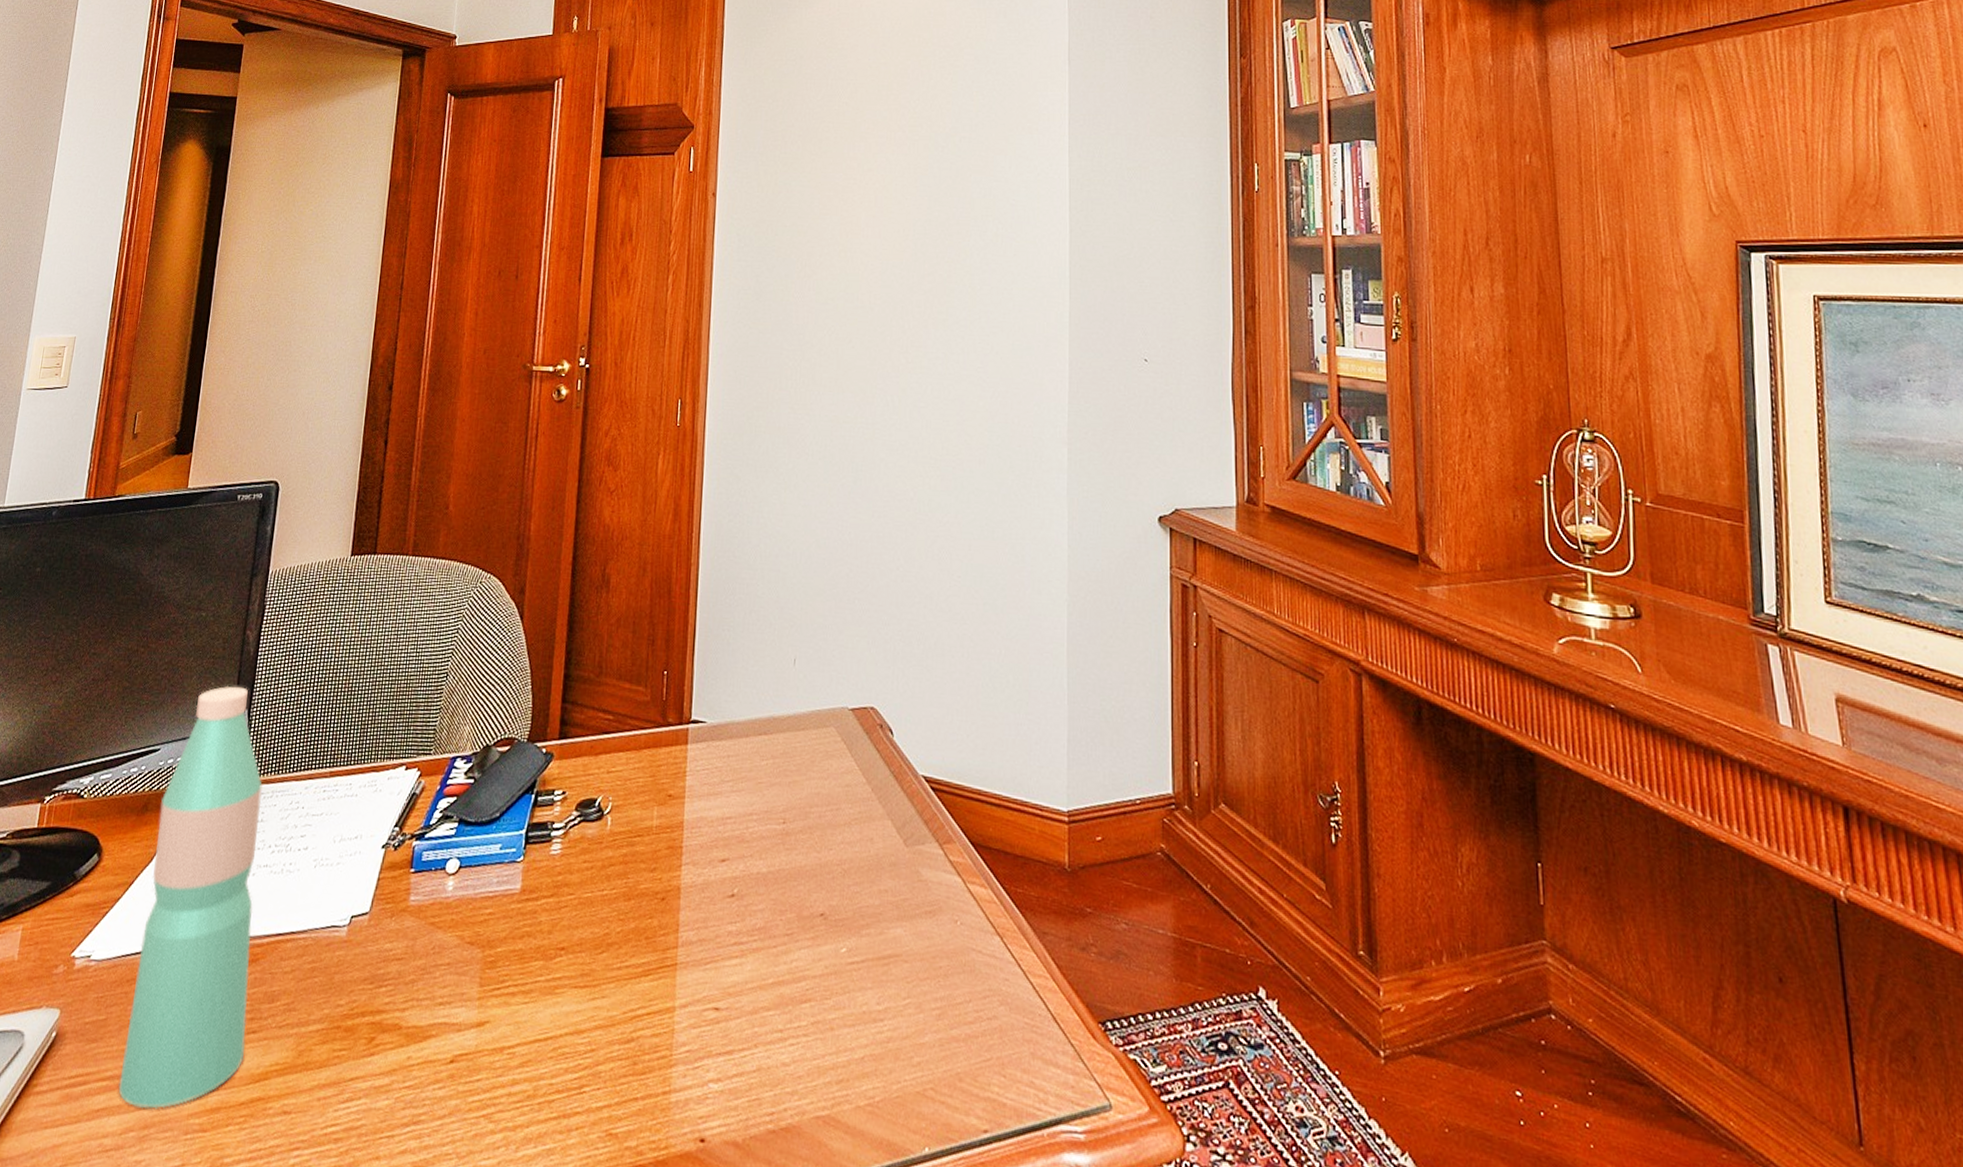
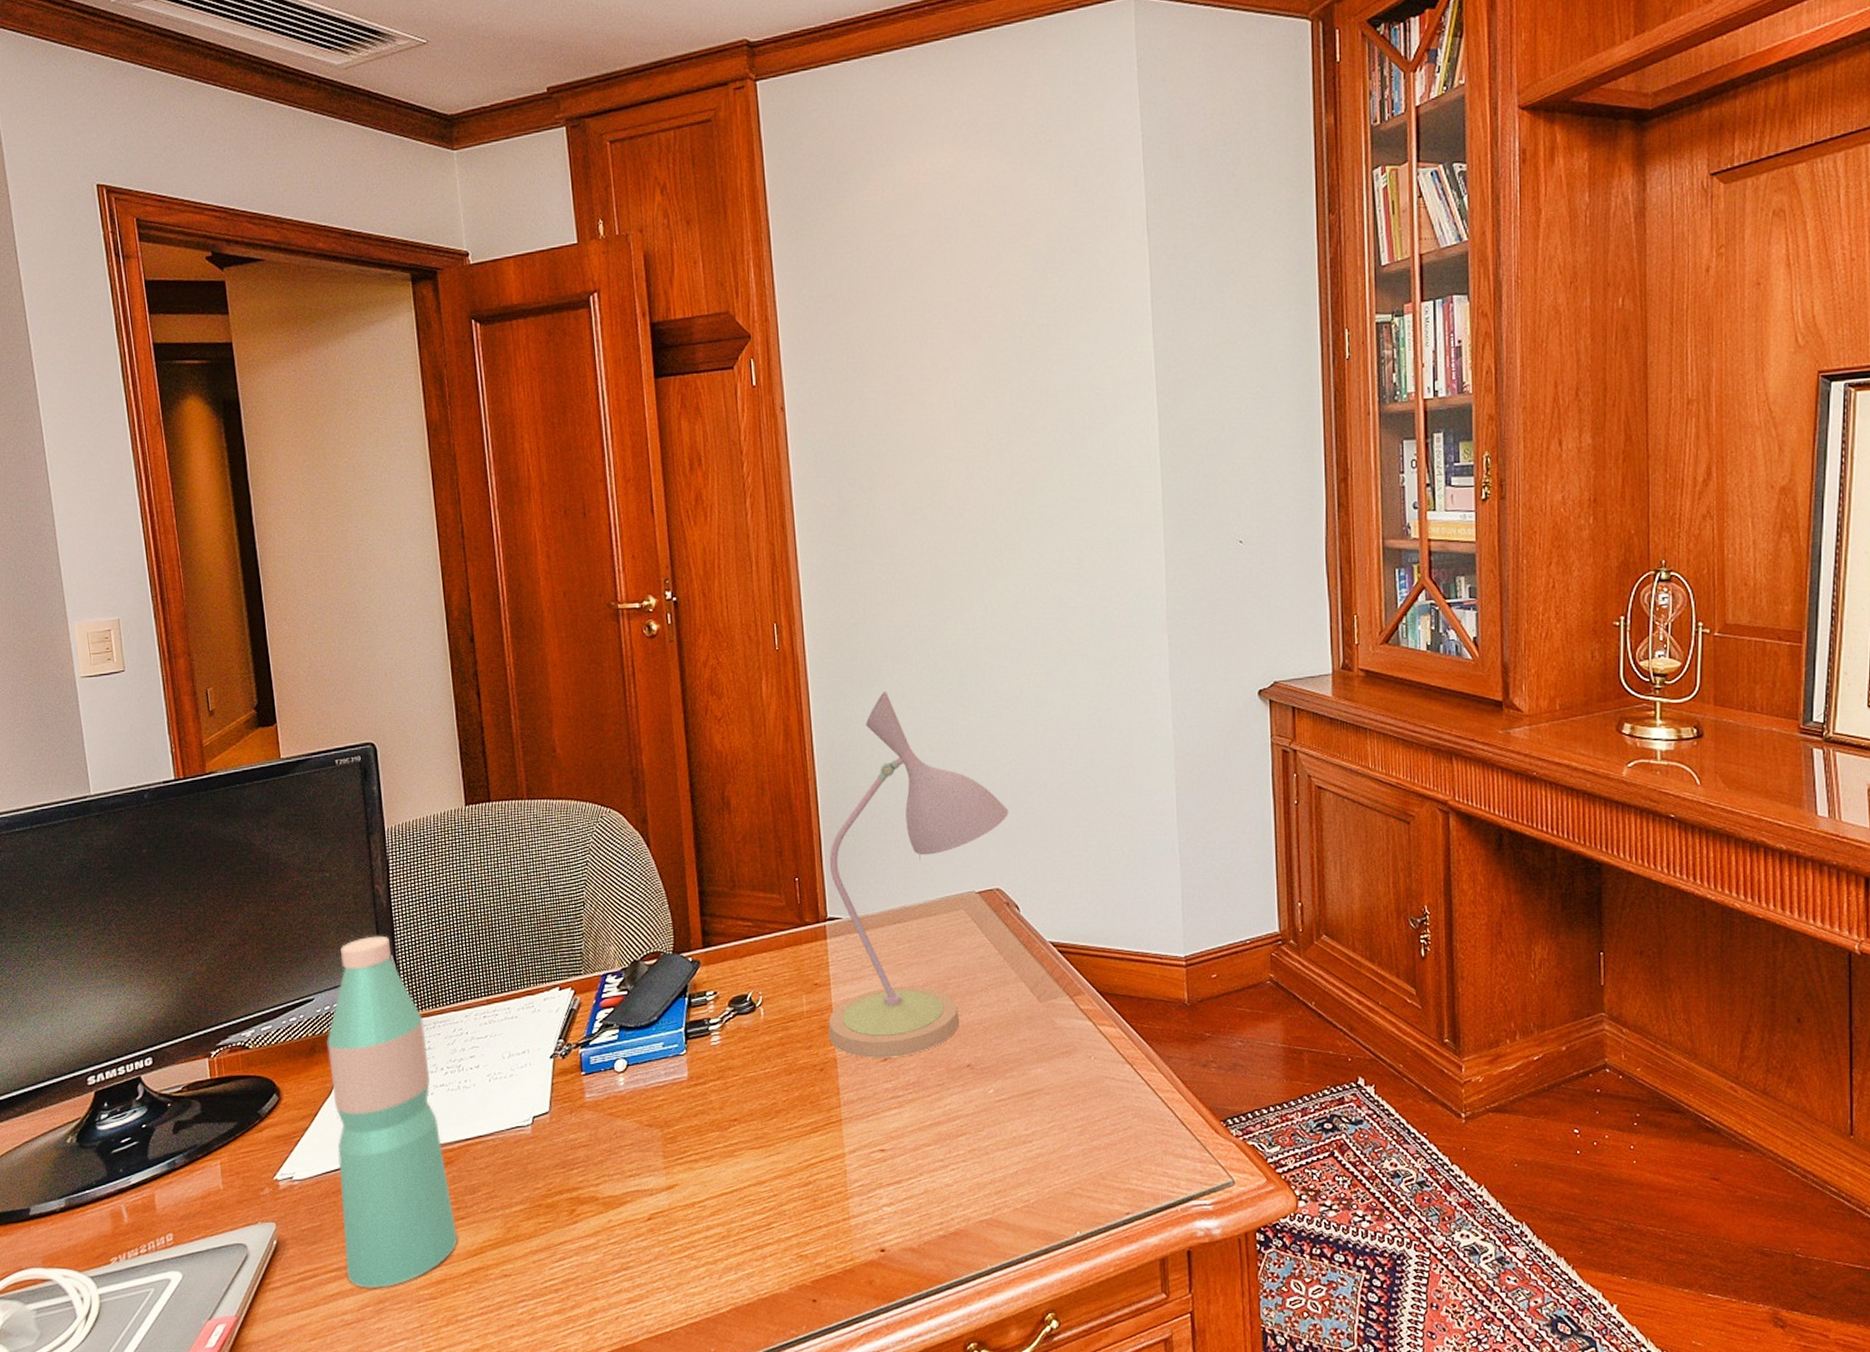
desk lamp: none [676,479,891,895] -> present [828,691,1008,1058]

